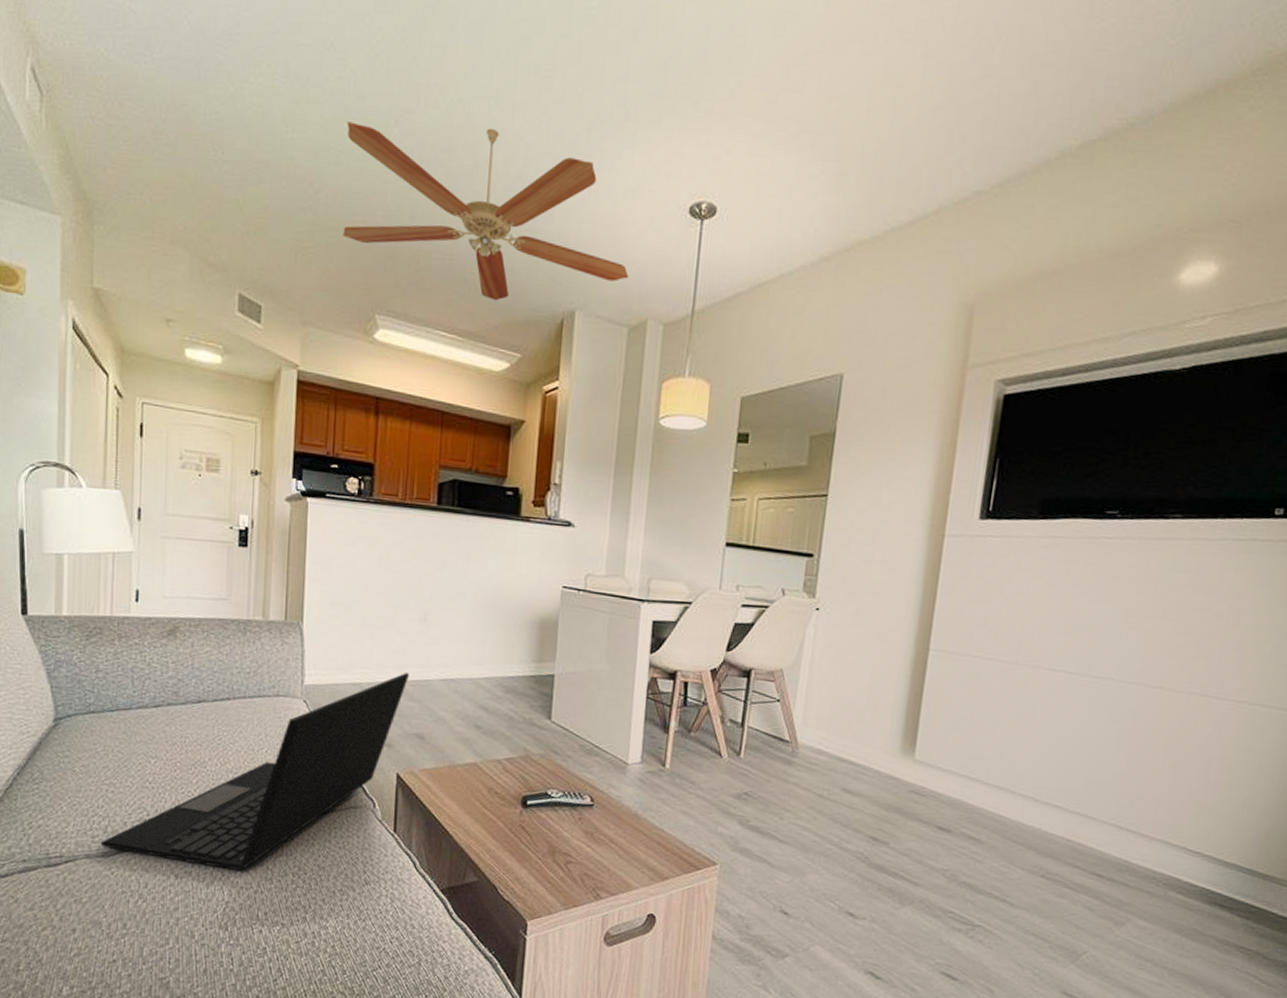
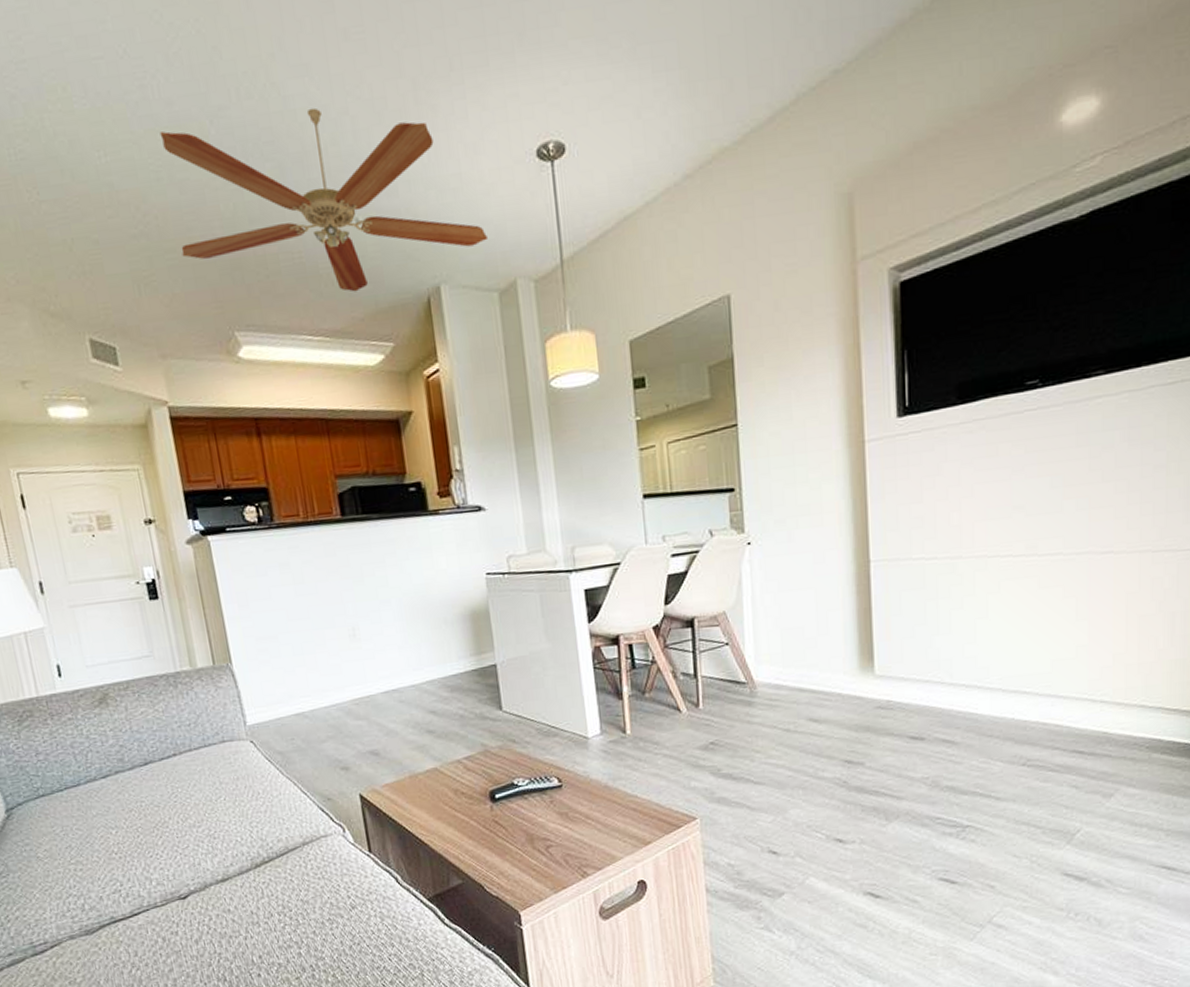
laptop: present [100,672,409,872] -> none [81,691,351,926]

